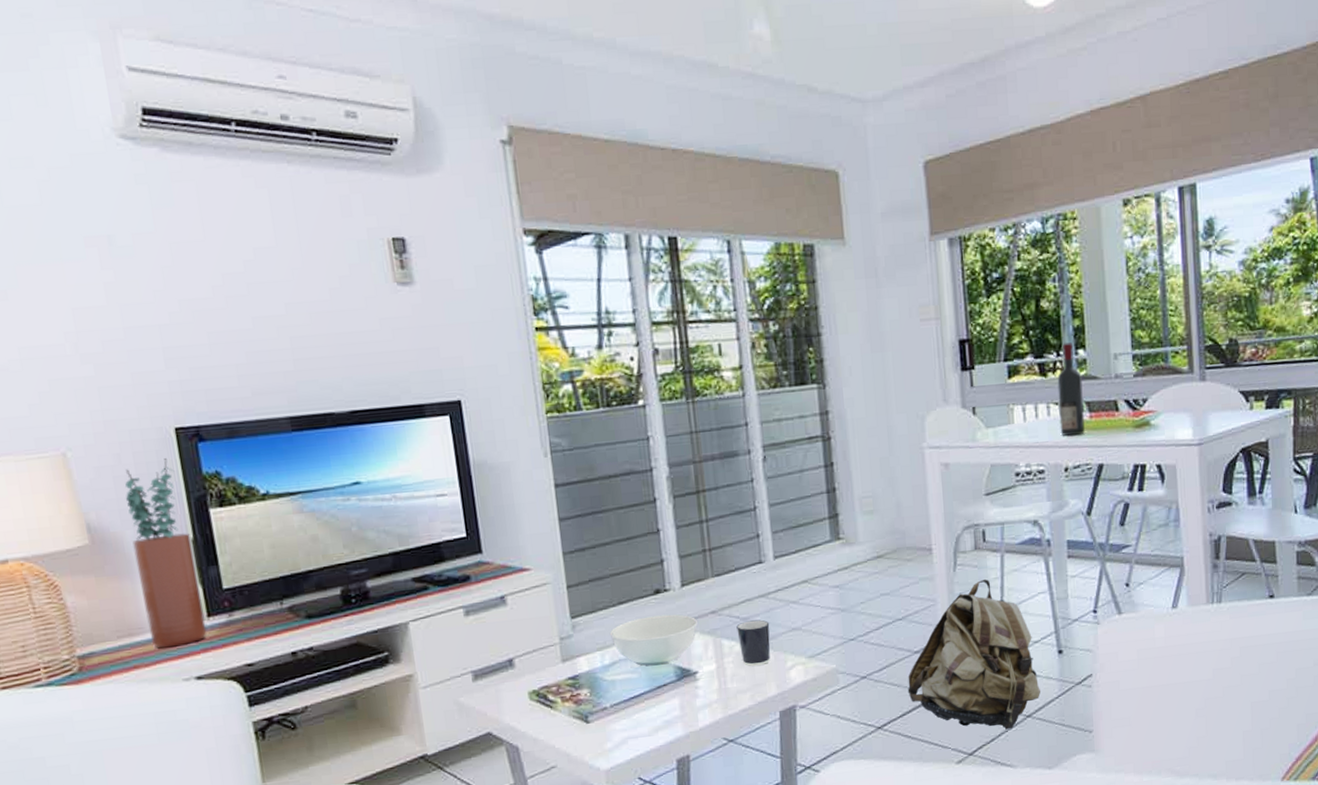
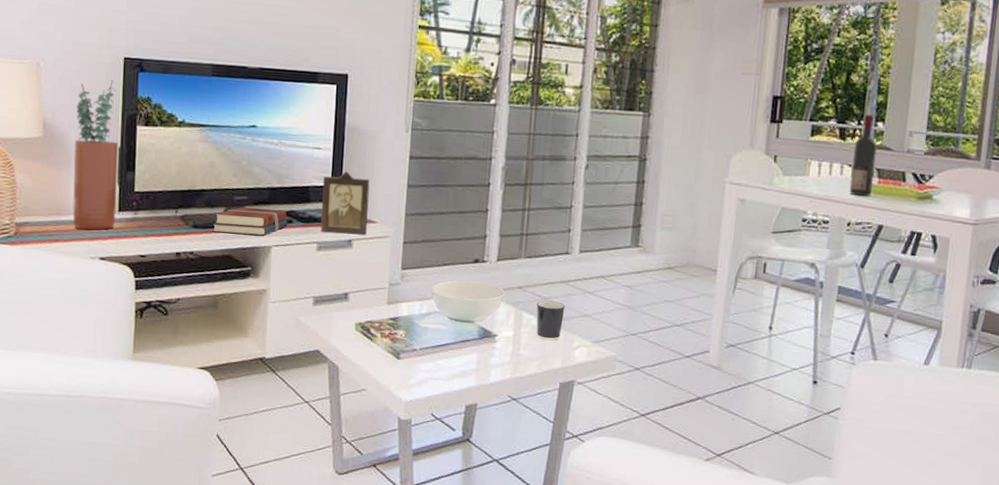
books: none [330,576,423,619] -> present [212,206,288,236]
photo frame: none [455,516,521,595] -> present [320,171,370,236]
backpack: present [907,578,1040,730] -> none [673,305,792,441]

